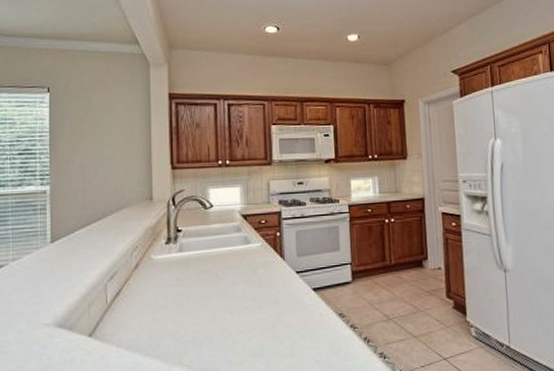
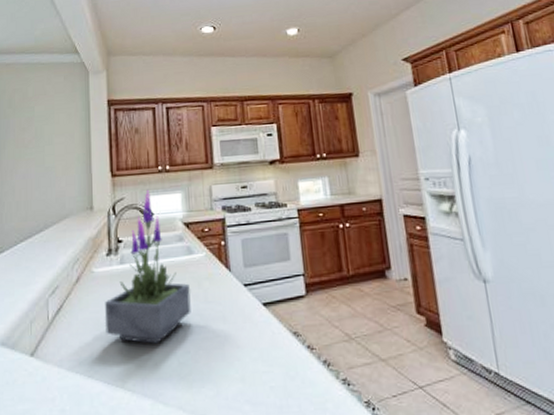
potted plant: none [163,182,246,325] -> present [105,189,191,344]

